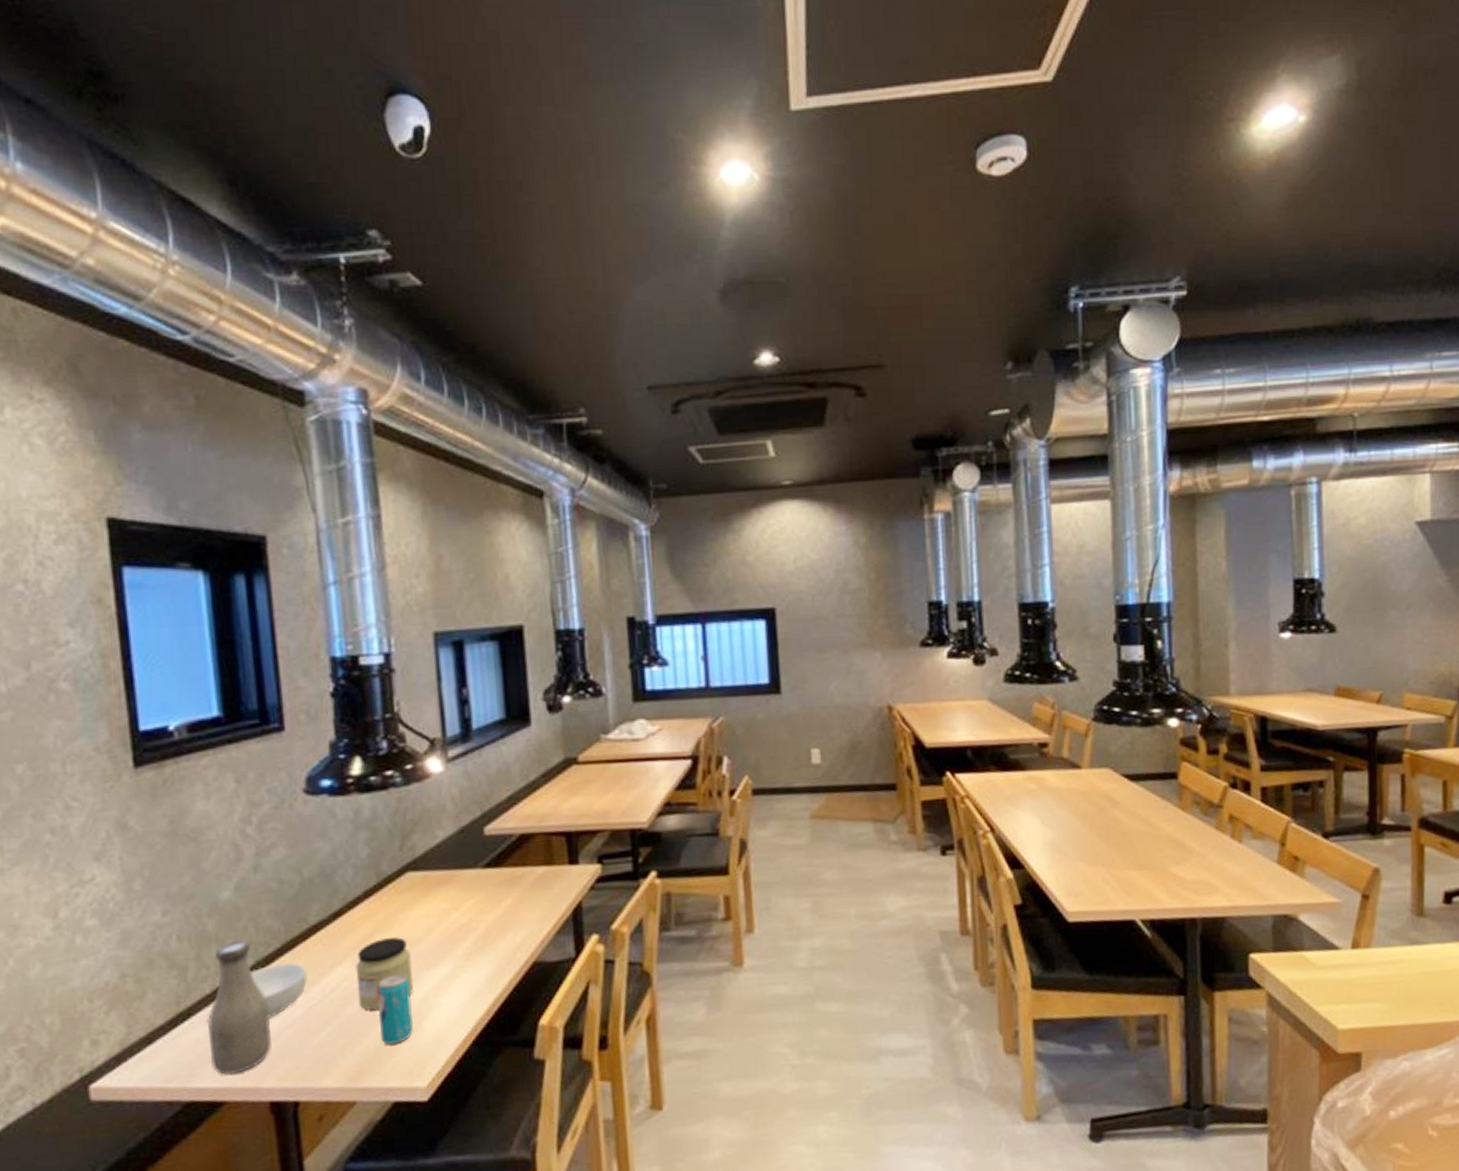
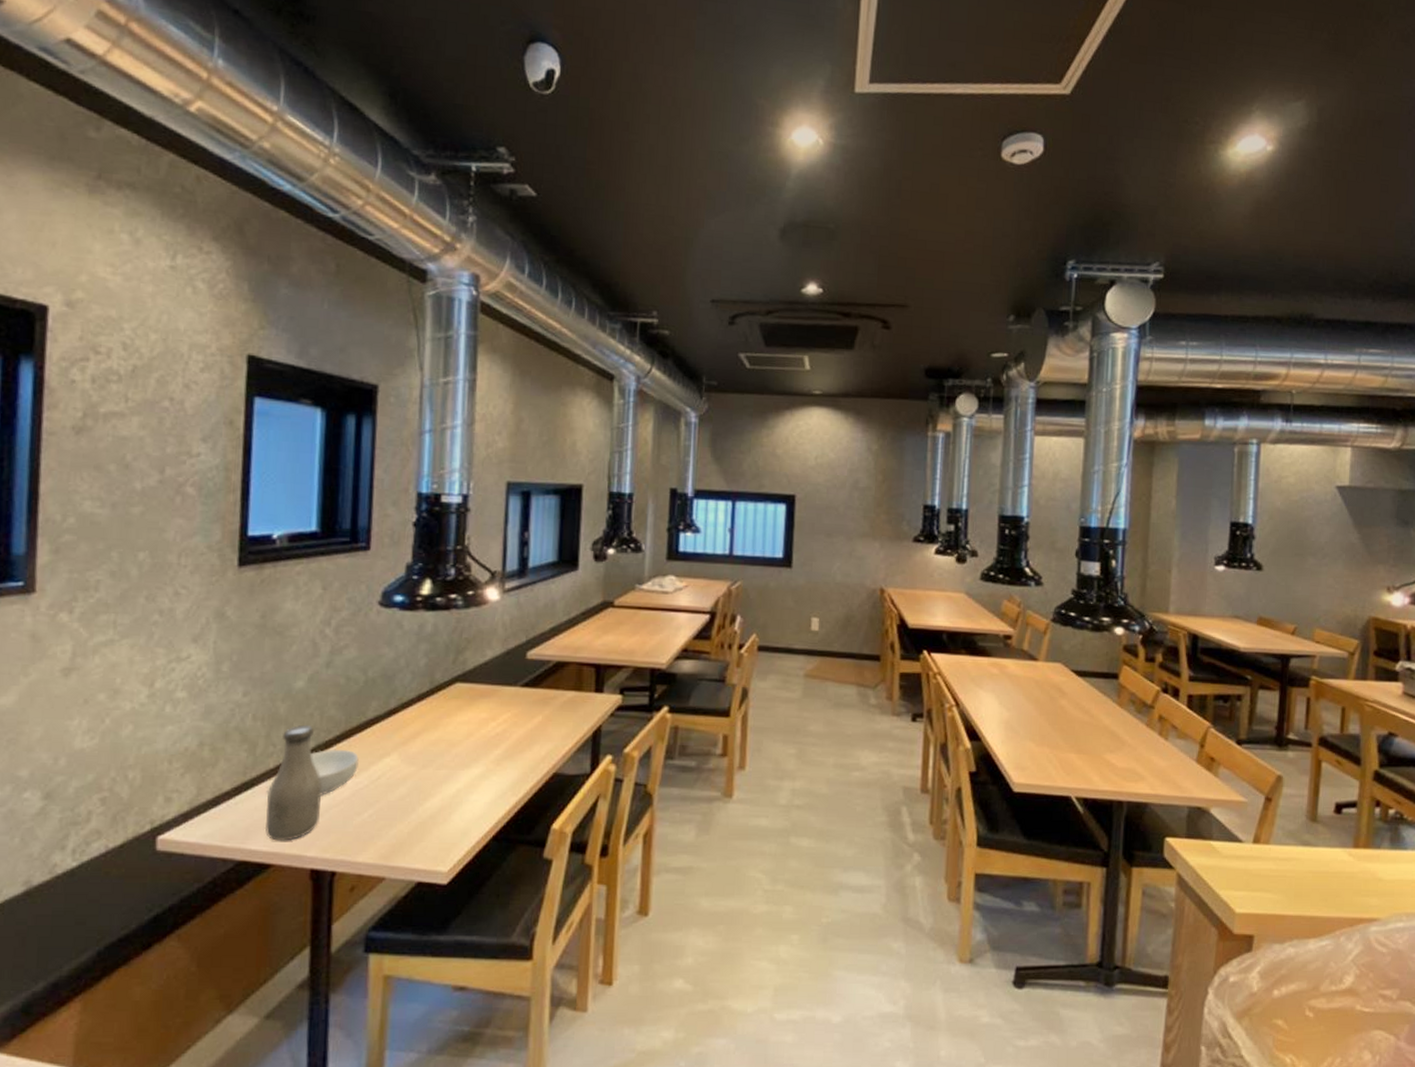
jar: present [355,937,413,1011] -> none [399,738,450,800]
beverage can: present [377,974,414,1045] -> none [414,770,446,831]

